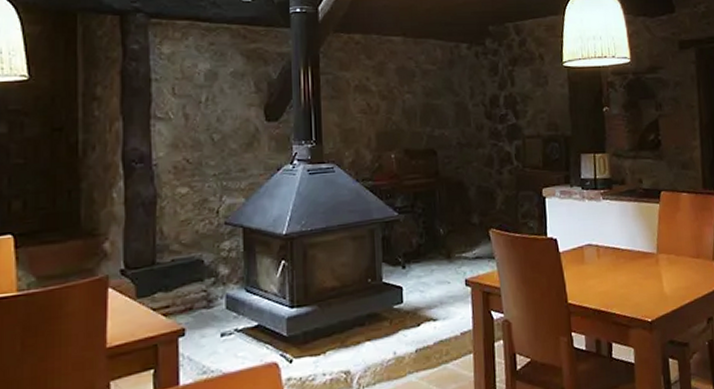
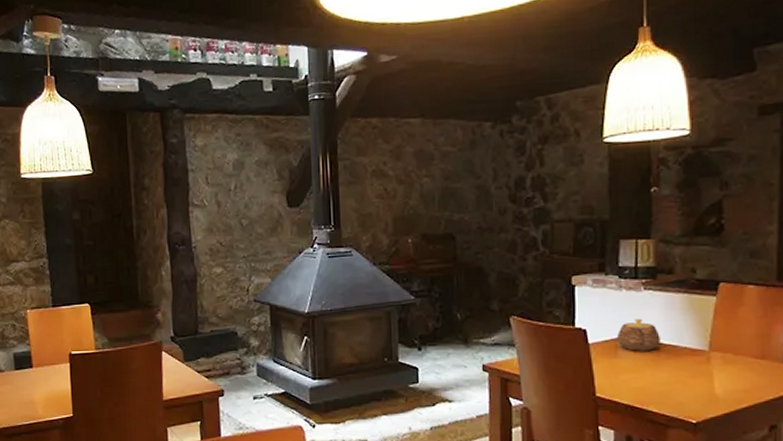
teapot: none [582,226,619,257] -> present [616,318,660,351]

